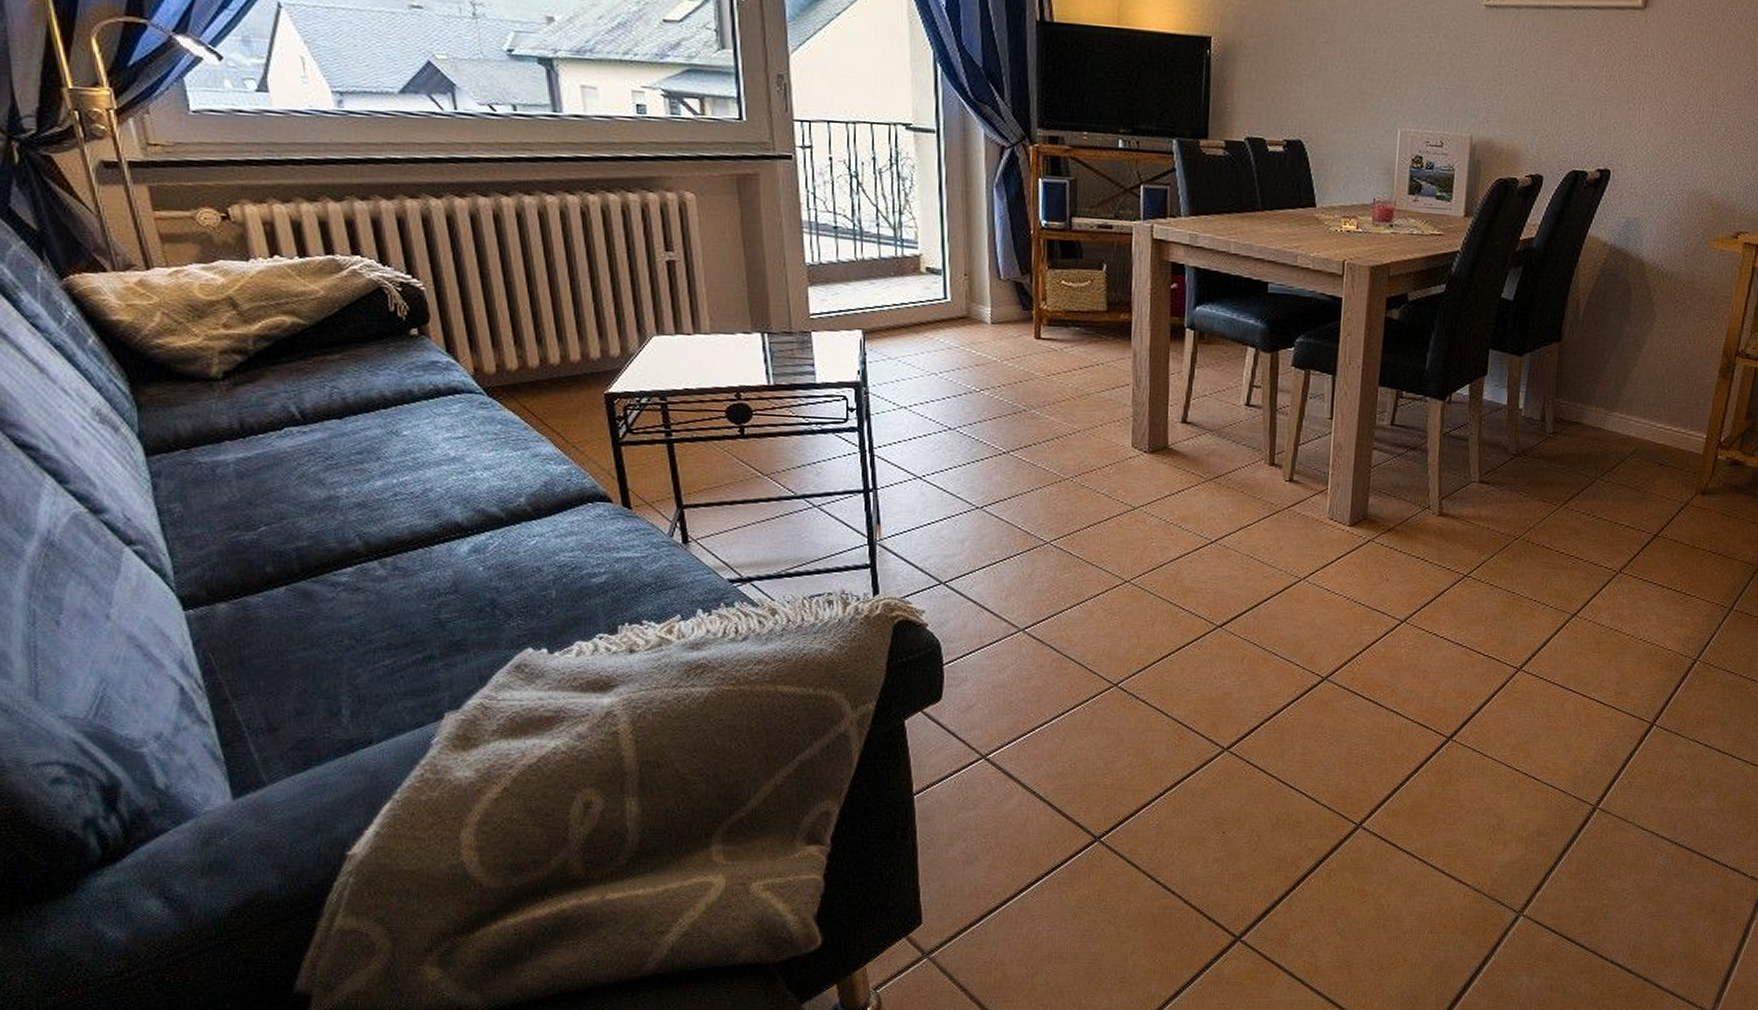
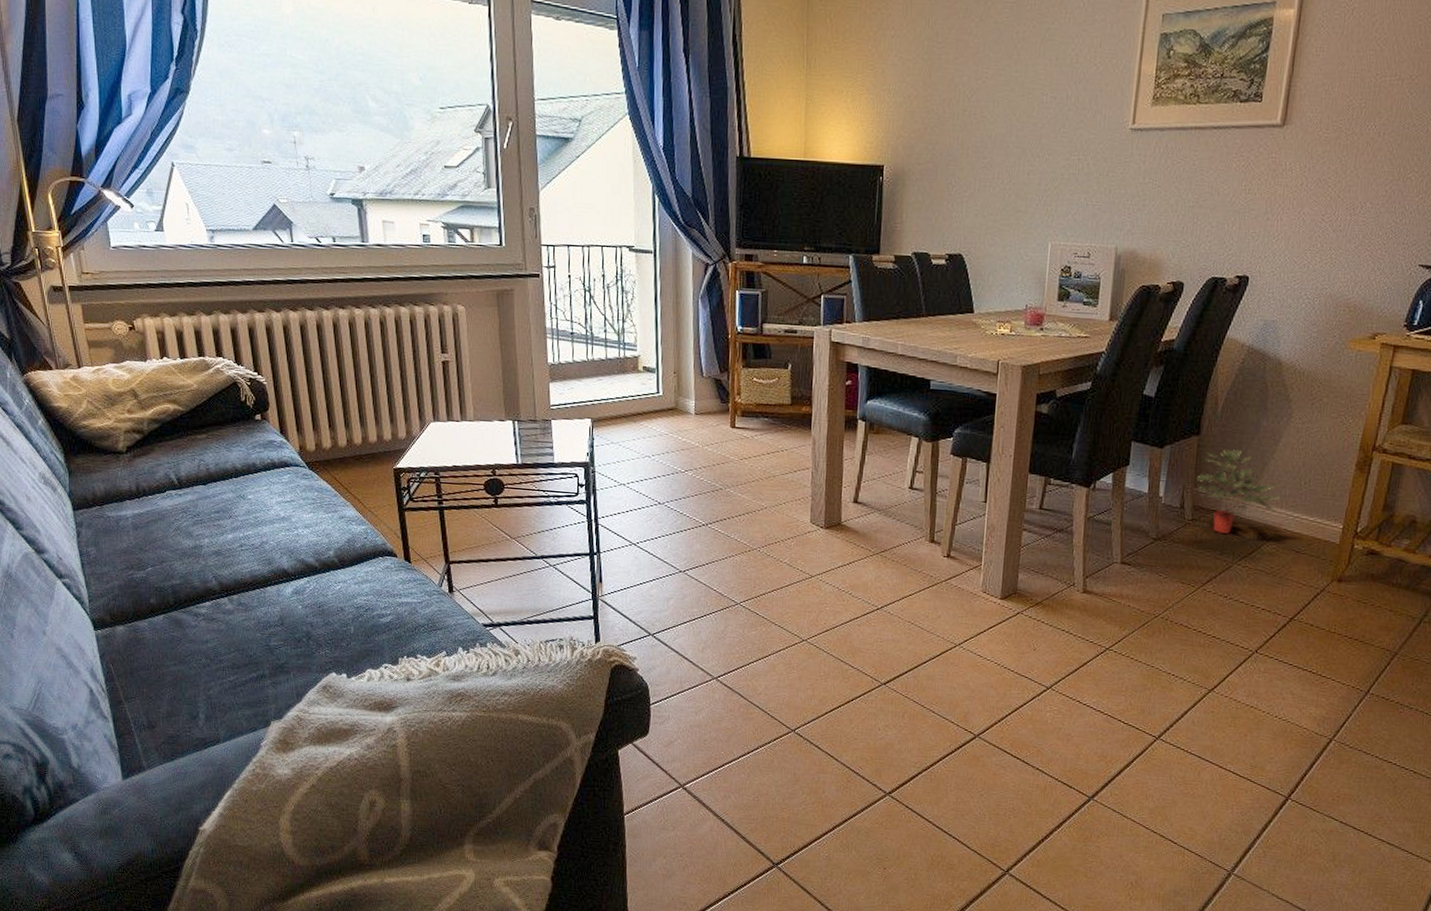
potted plant: none [1558,356,1648,447] -> present [1196,449,1285,534]

